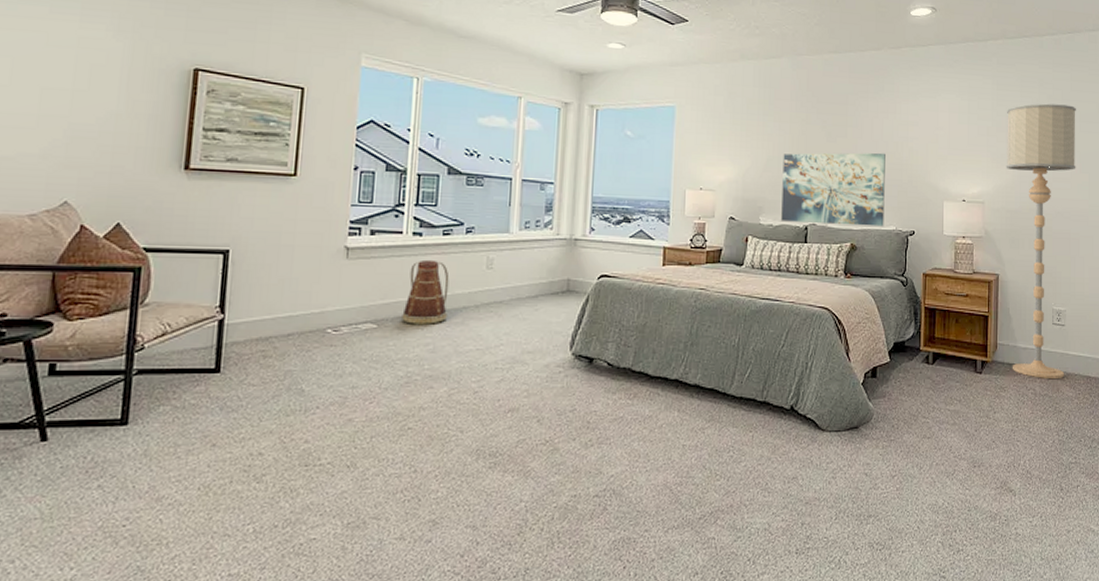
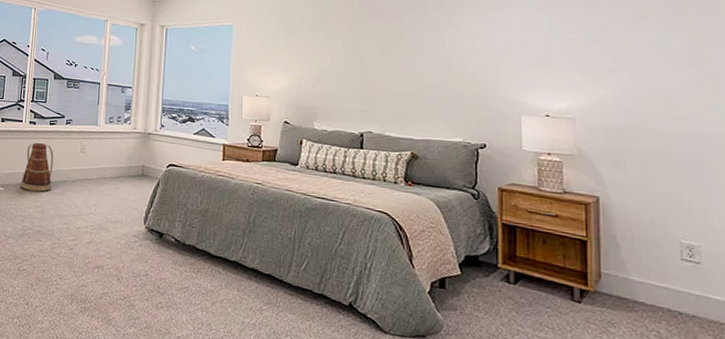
wall art: present [781,152,885,227] -> none [336,65,449,138]
floor lamp: present [1006,103,1076,378] -> none [601,14,706,325]

